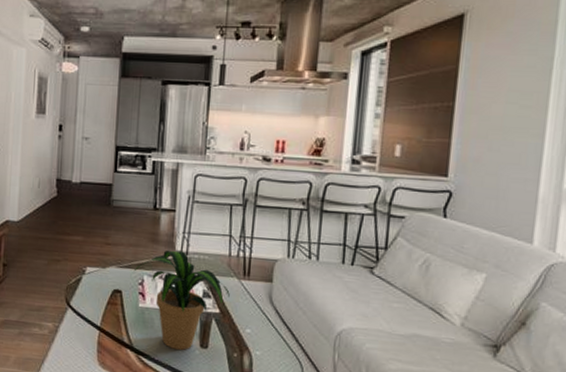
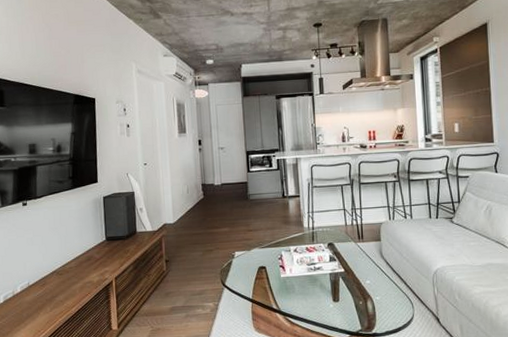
potted plant: present [133,250,230,350] -> none [273,227,350,307]

